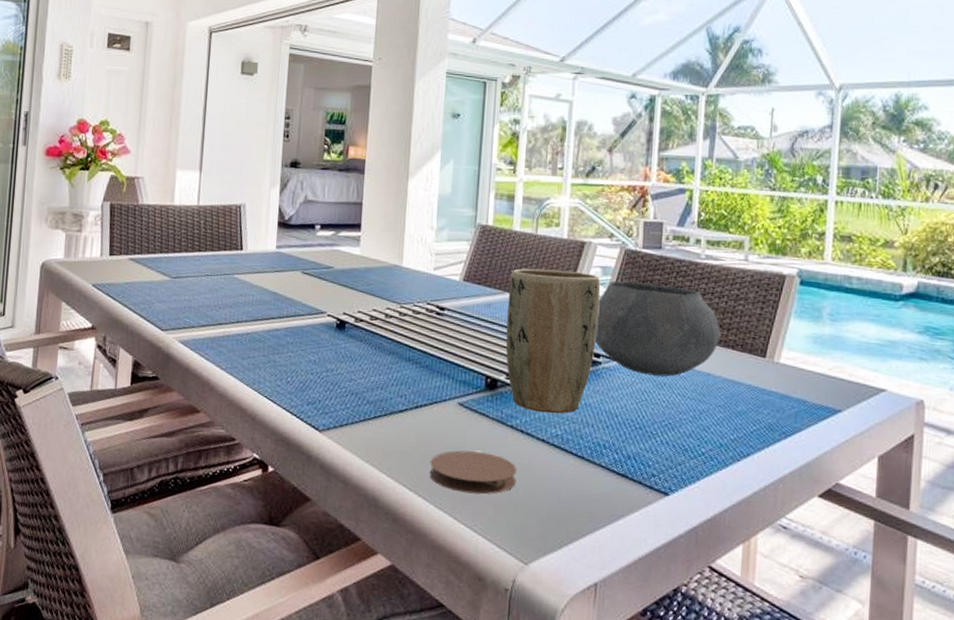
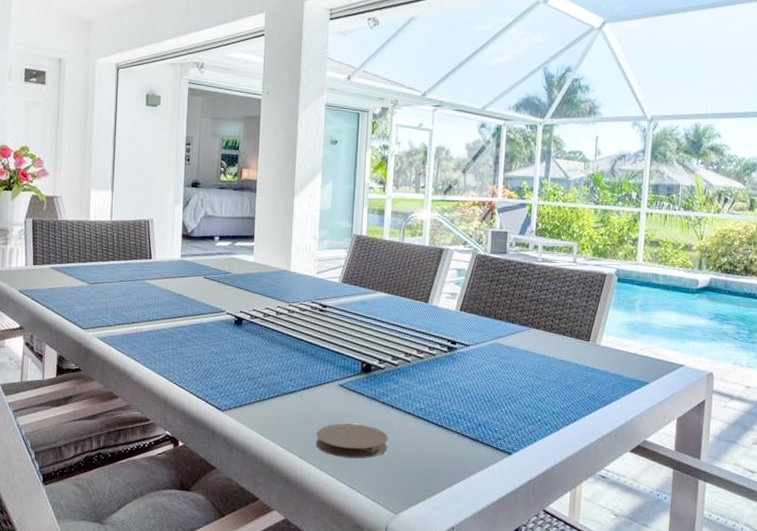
plant pot: present [506,268,601,414] -> none [378,271,456,391]
bowl: present [595,281,722,377] -> none [452,280,555,359]

